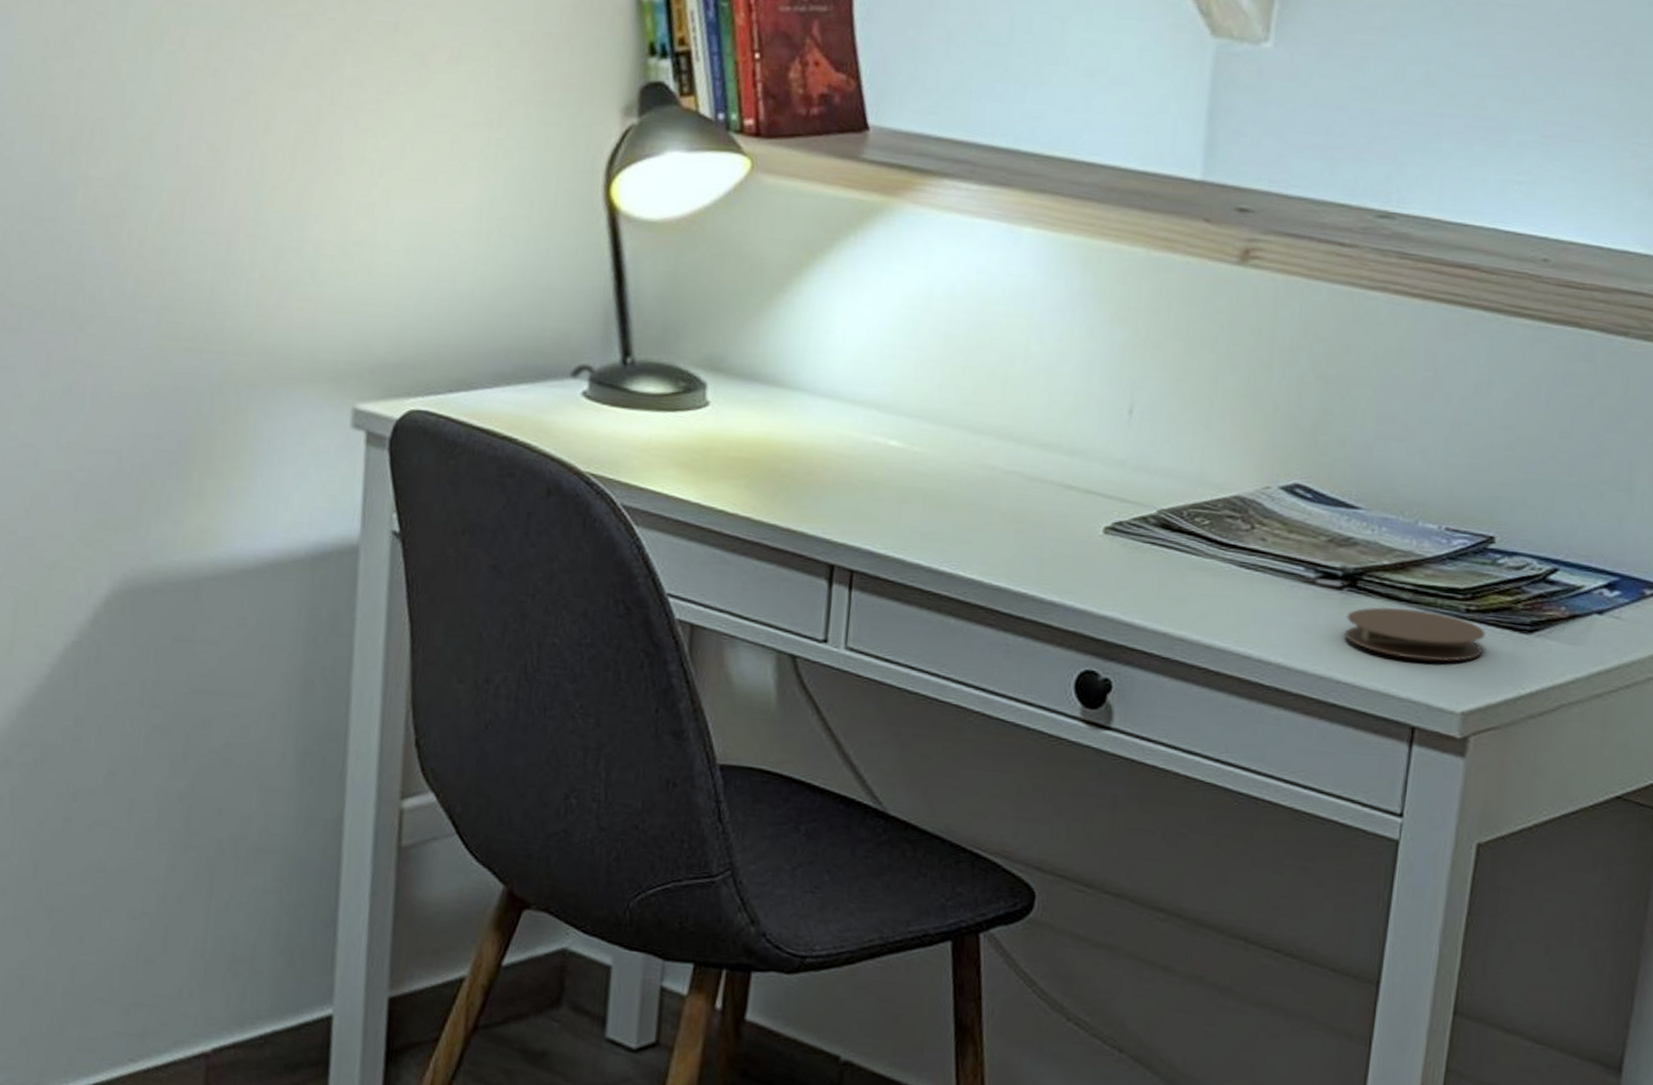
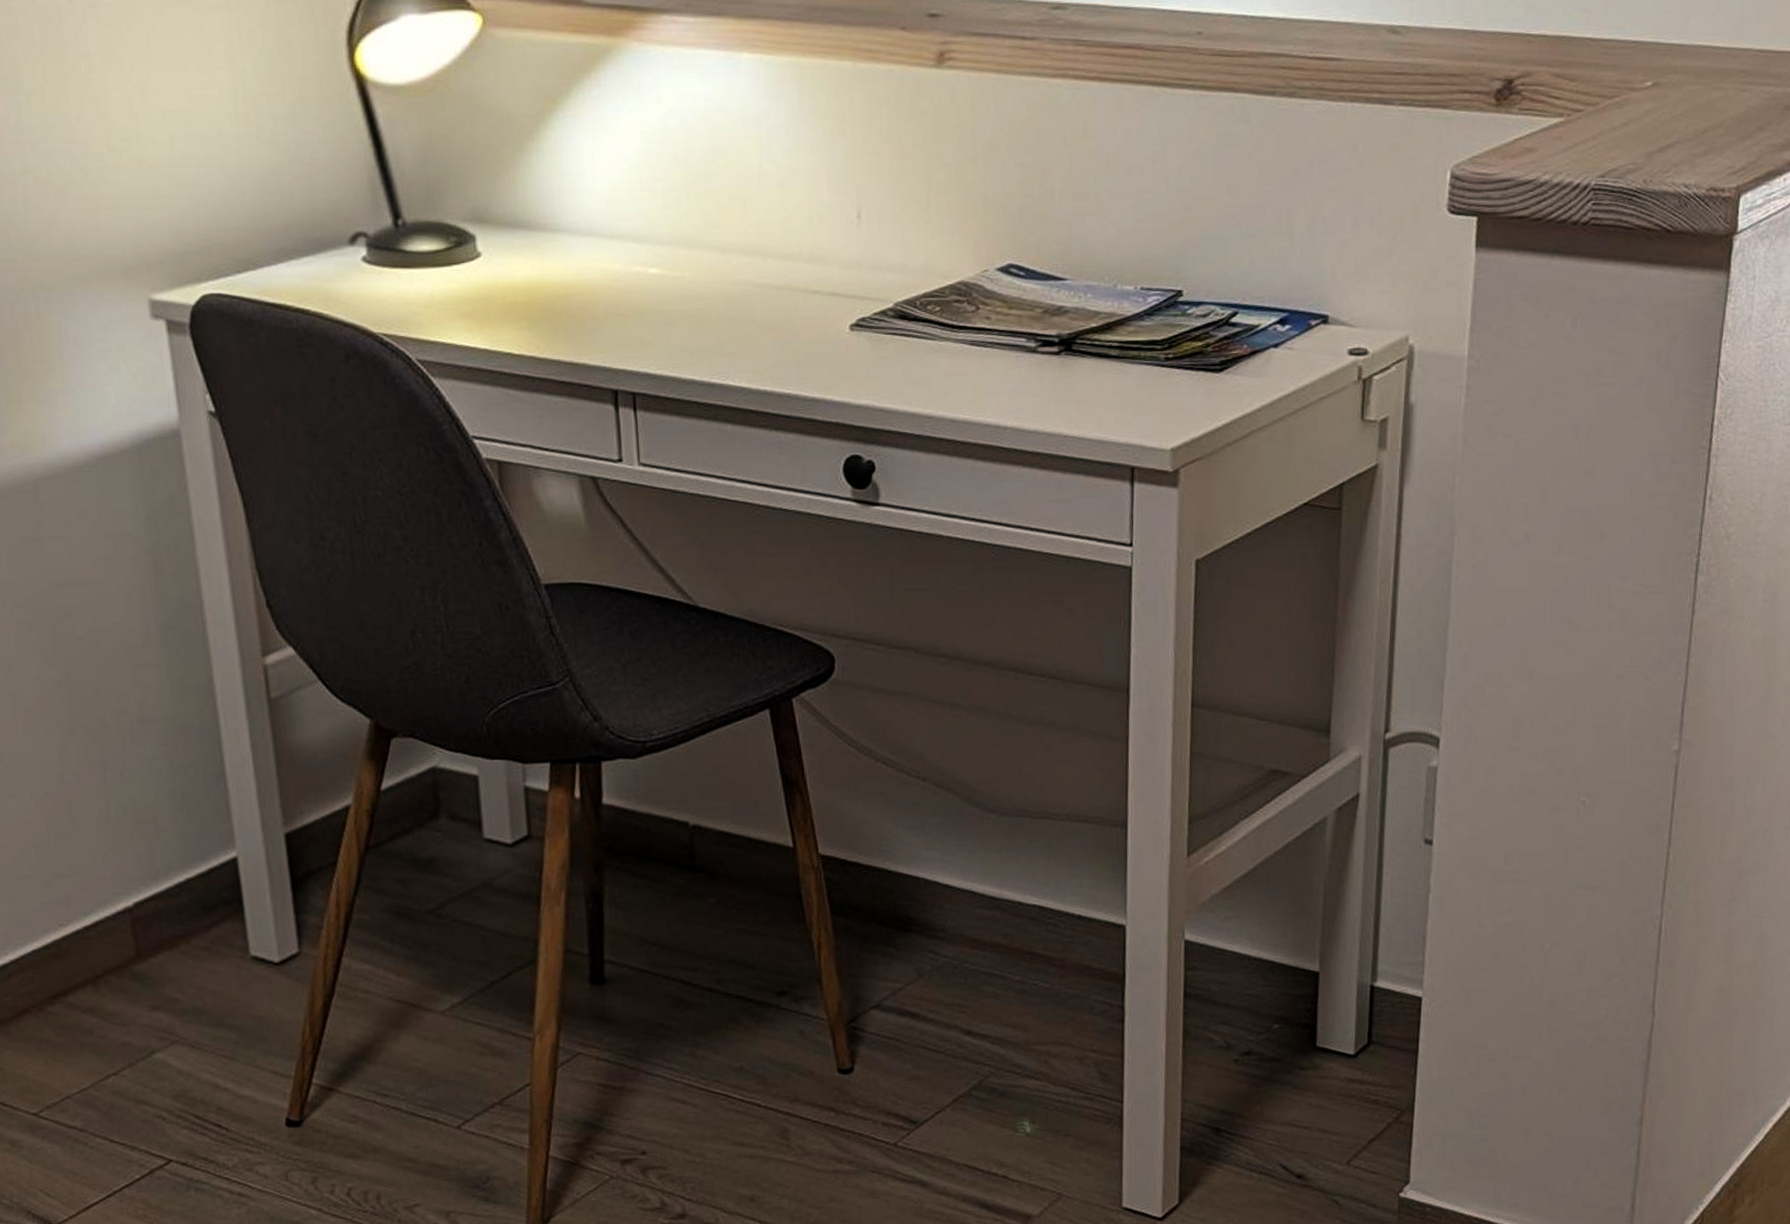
coaster: present [1344,607,1485,661] -> none [1066,364,1183,408]

